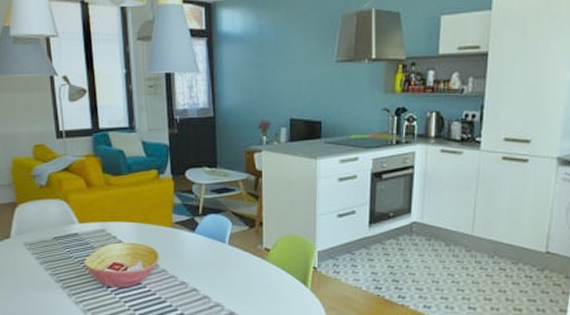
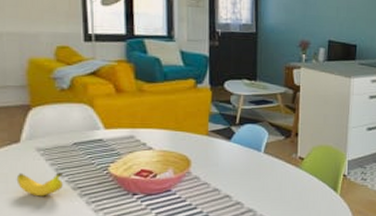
banana: none [9,266,48,289] -> present [16,172,64,197]

